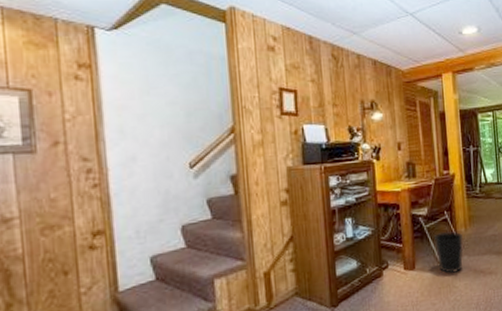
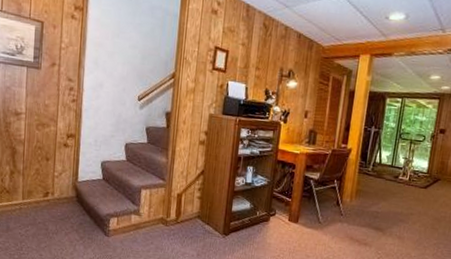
wastebasket: present [434,231,464,274] -> none [319,197,347,236]

